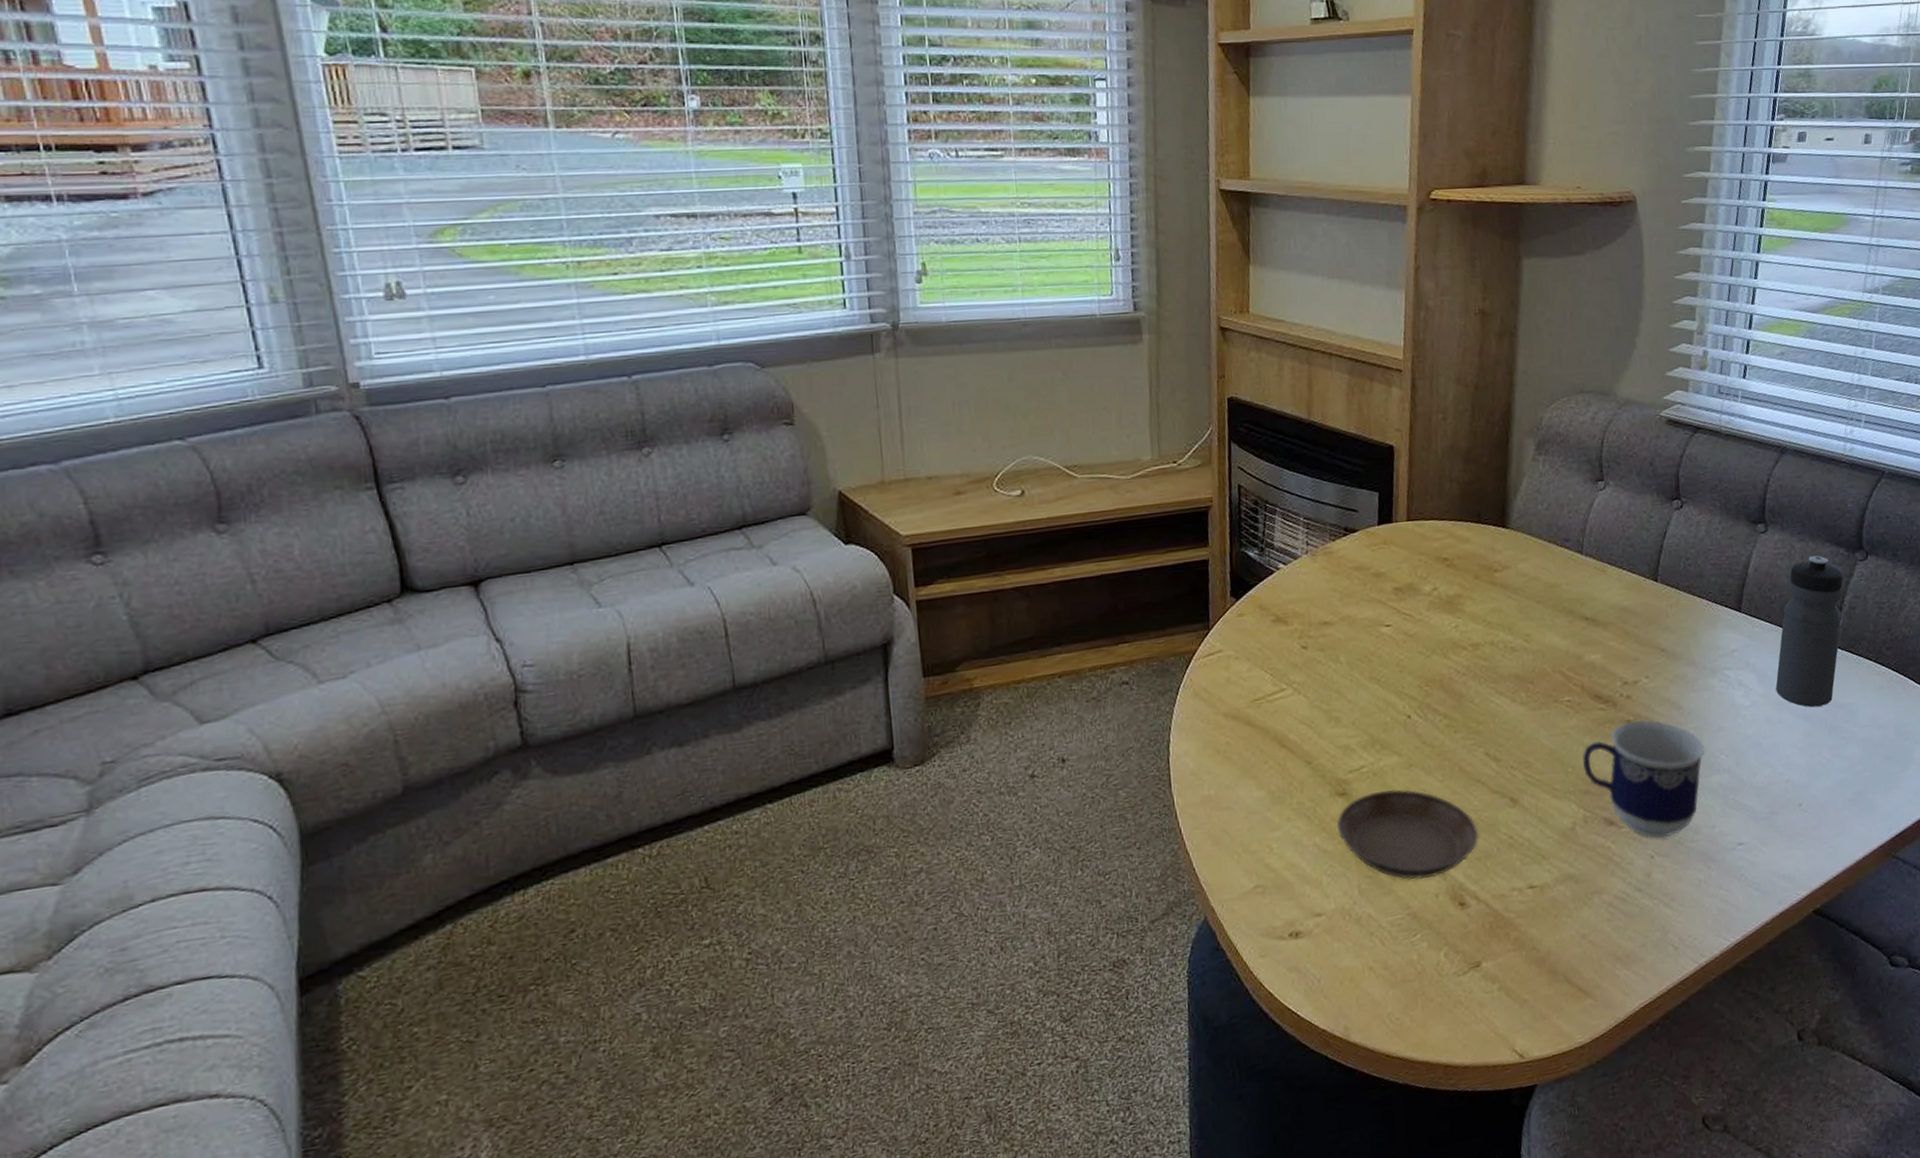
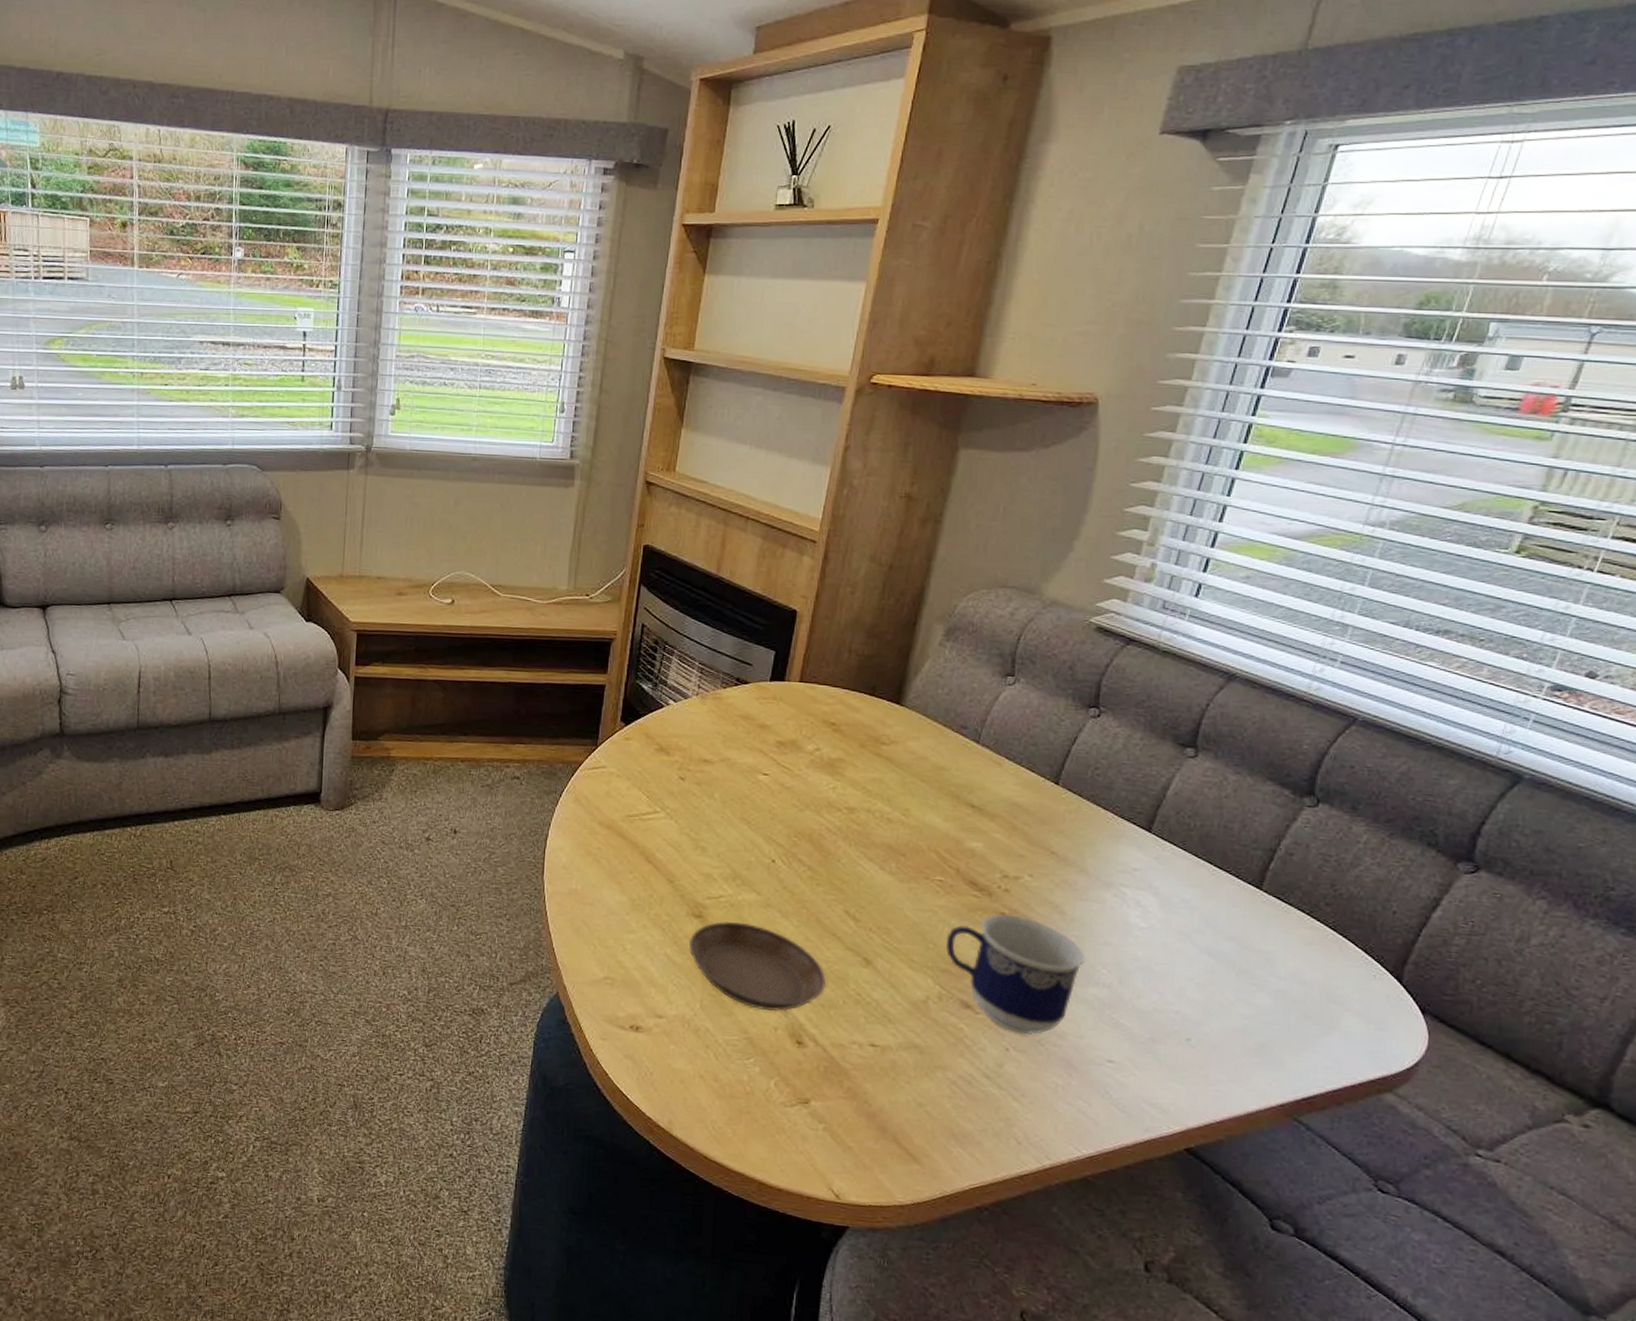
water bottle: present [1775,555,1843,708] -> none [1179,791,1283,947]

